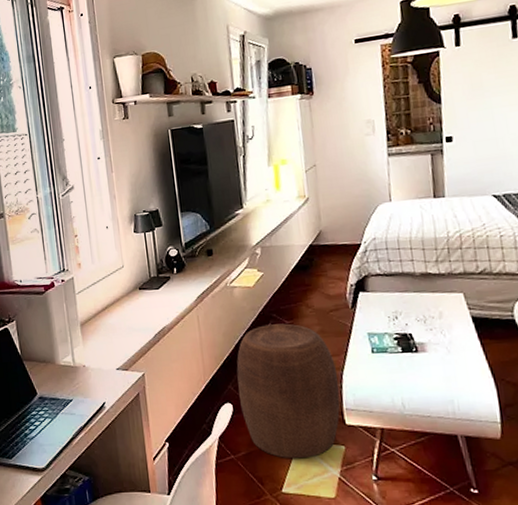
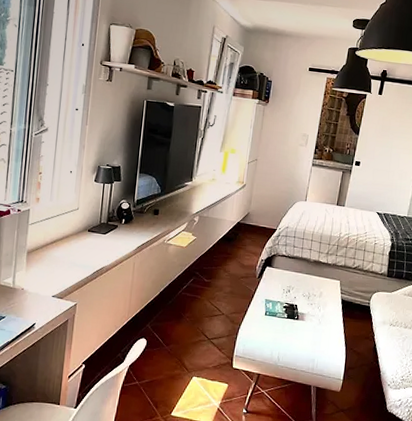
stool: present [236,323,341,459] -> none [153,280,236,391]

